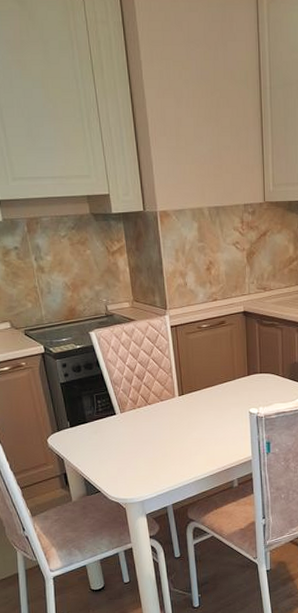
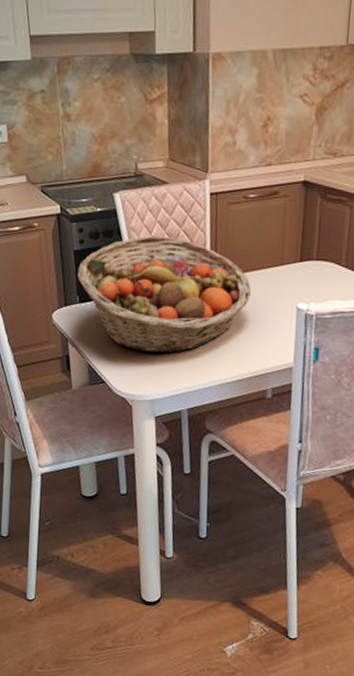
fruit basket: none [66,364,213,462] -> present [77,235,252,353]

